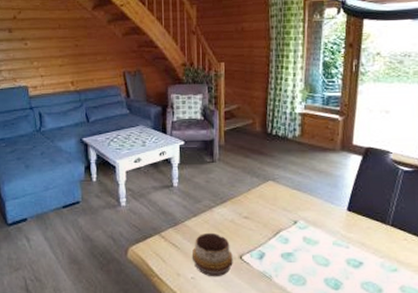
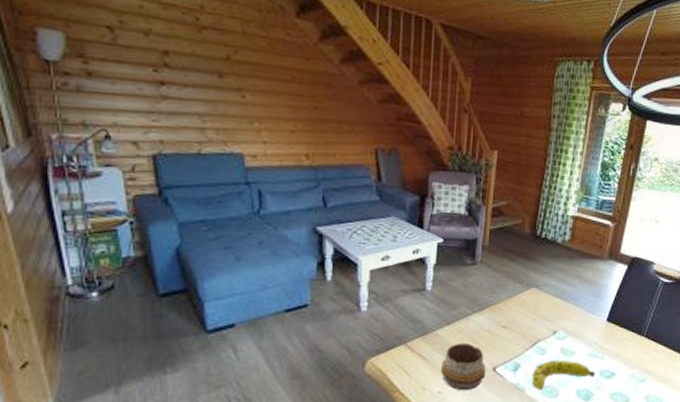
fruit: none [277,249,342,278] -> present [532,360,596,390]

